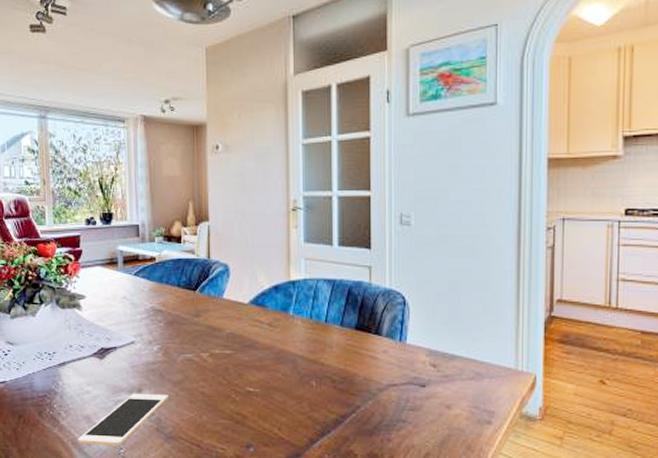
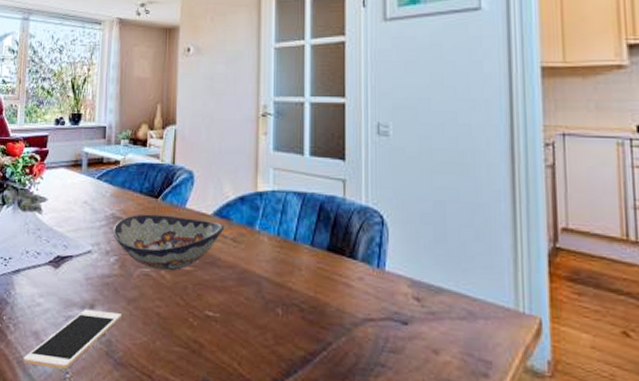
decorative bowl: none [154,305,261,355] -> present [113,214,225,271]

